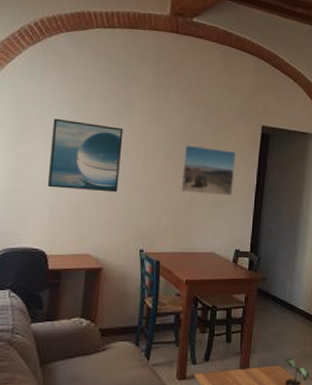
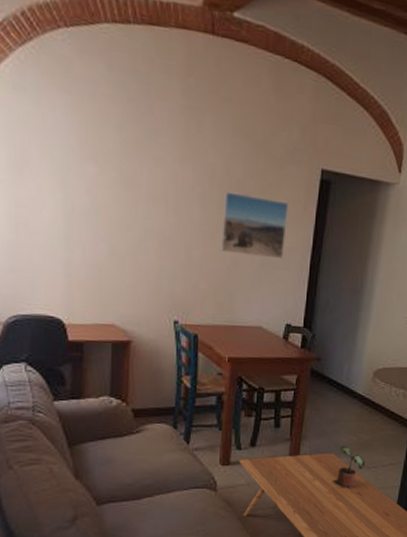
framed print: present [47,118,124,193] -> none [57,150,148,251]

